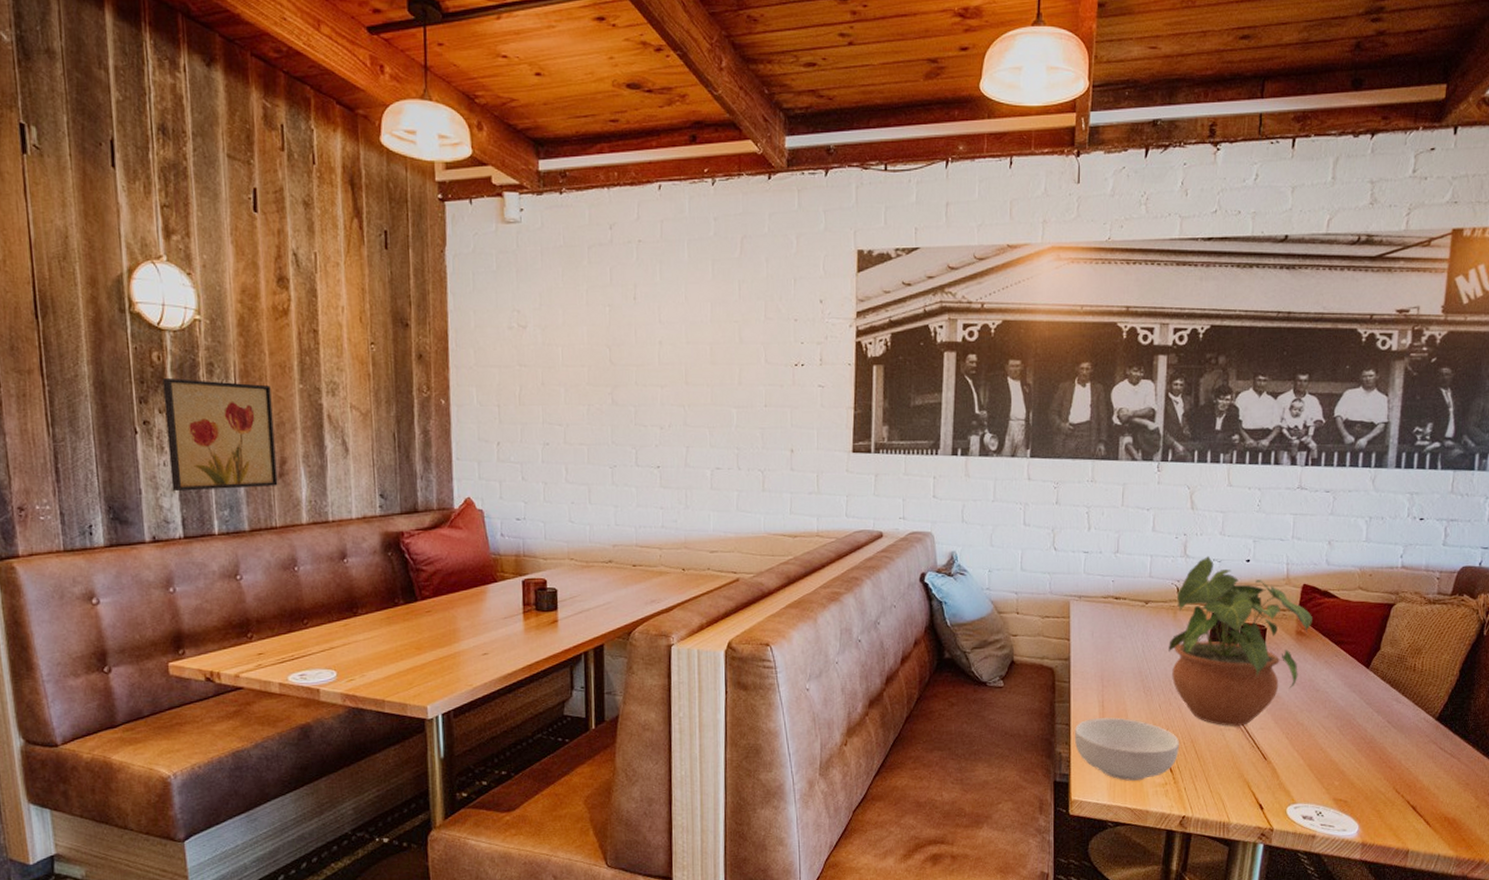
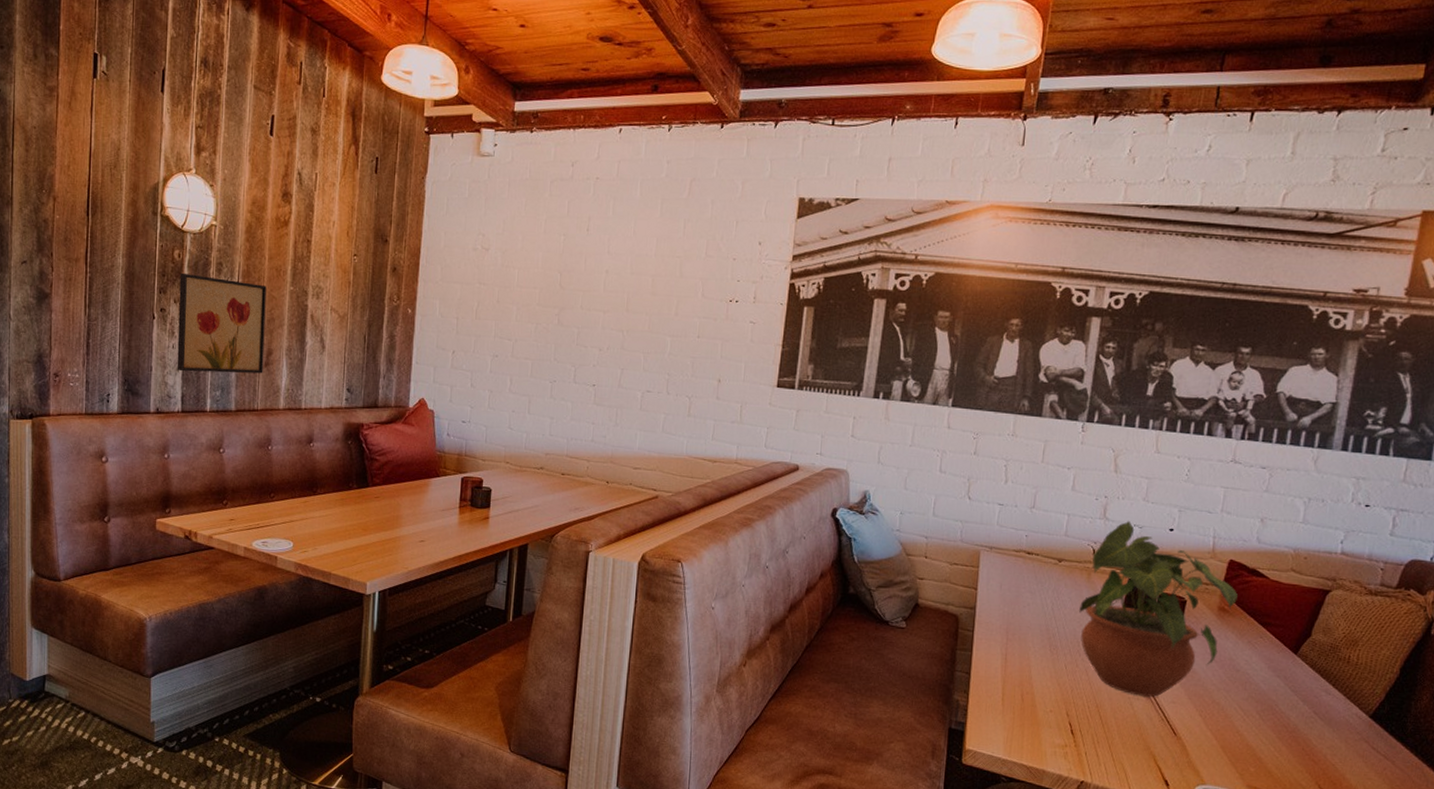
cereal bowl: present [1074,717,1179,781] -> none [973,670,1083,739]

